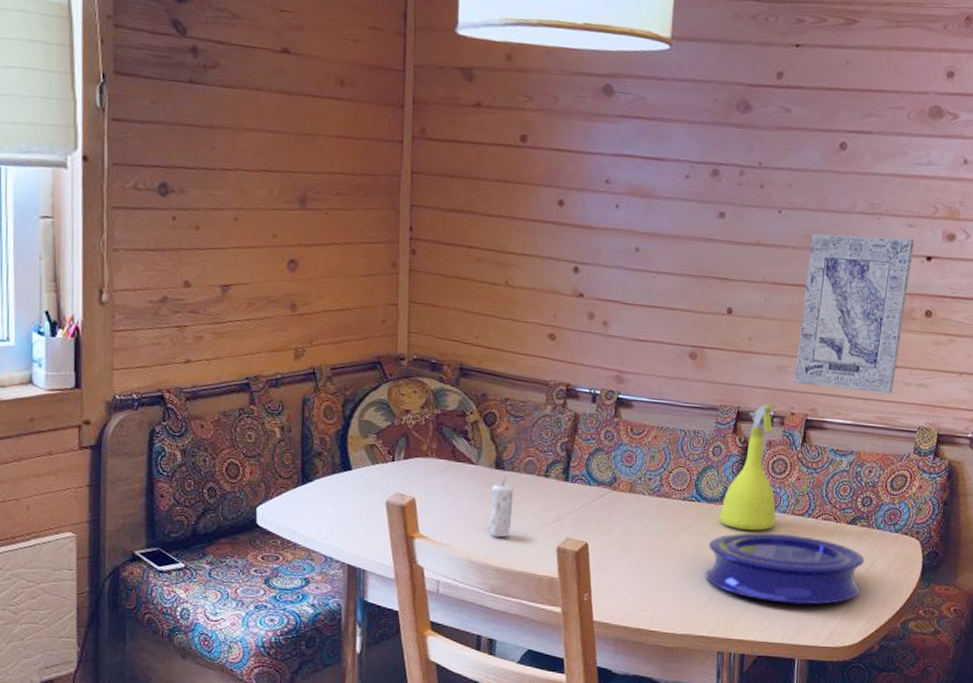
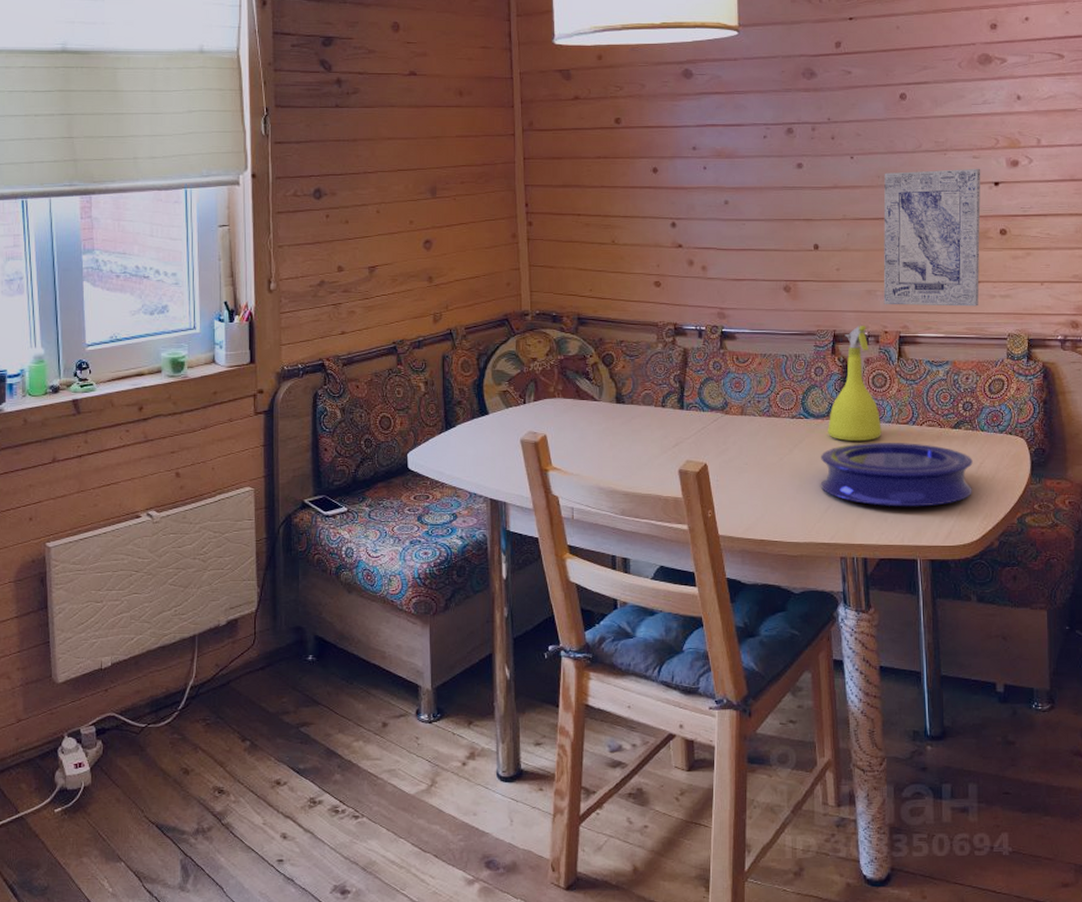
candle: present [489,475,515,538] -> none [614,409,635,465]

